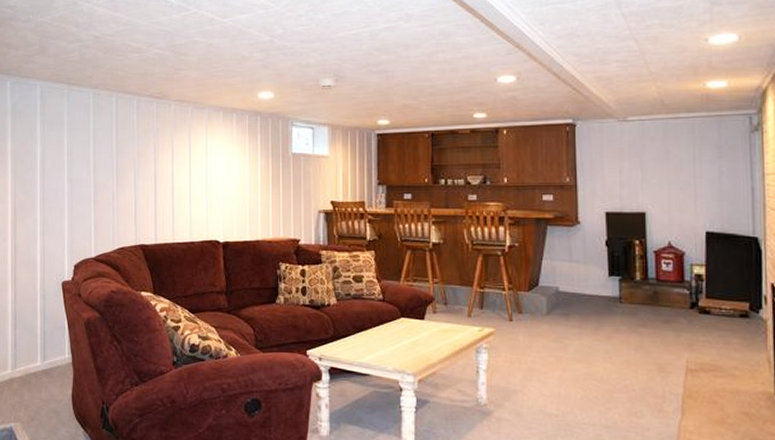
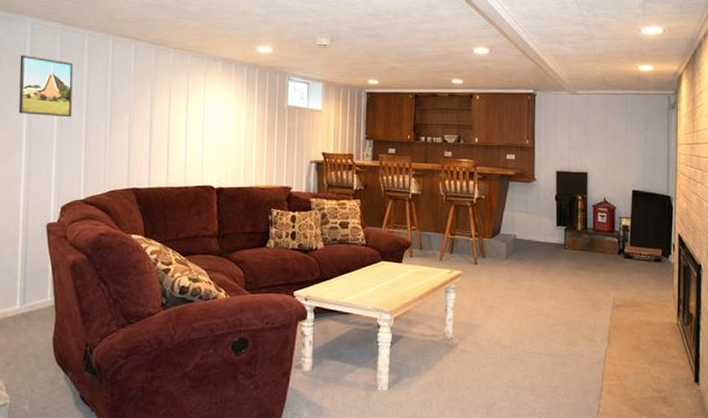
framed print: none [32,118,81,177] -> present [18,55,74,118]

